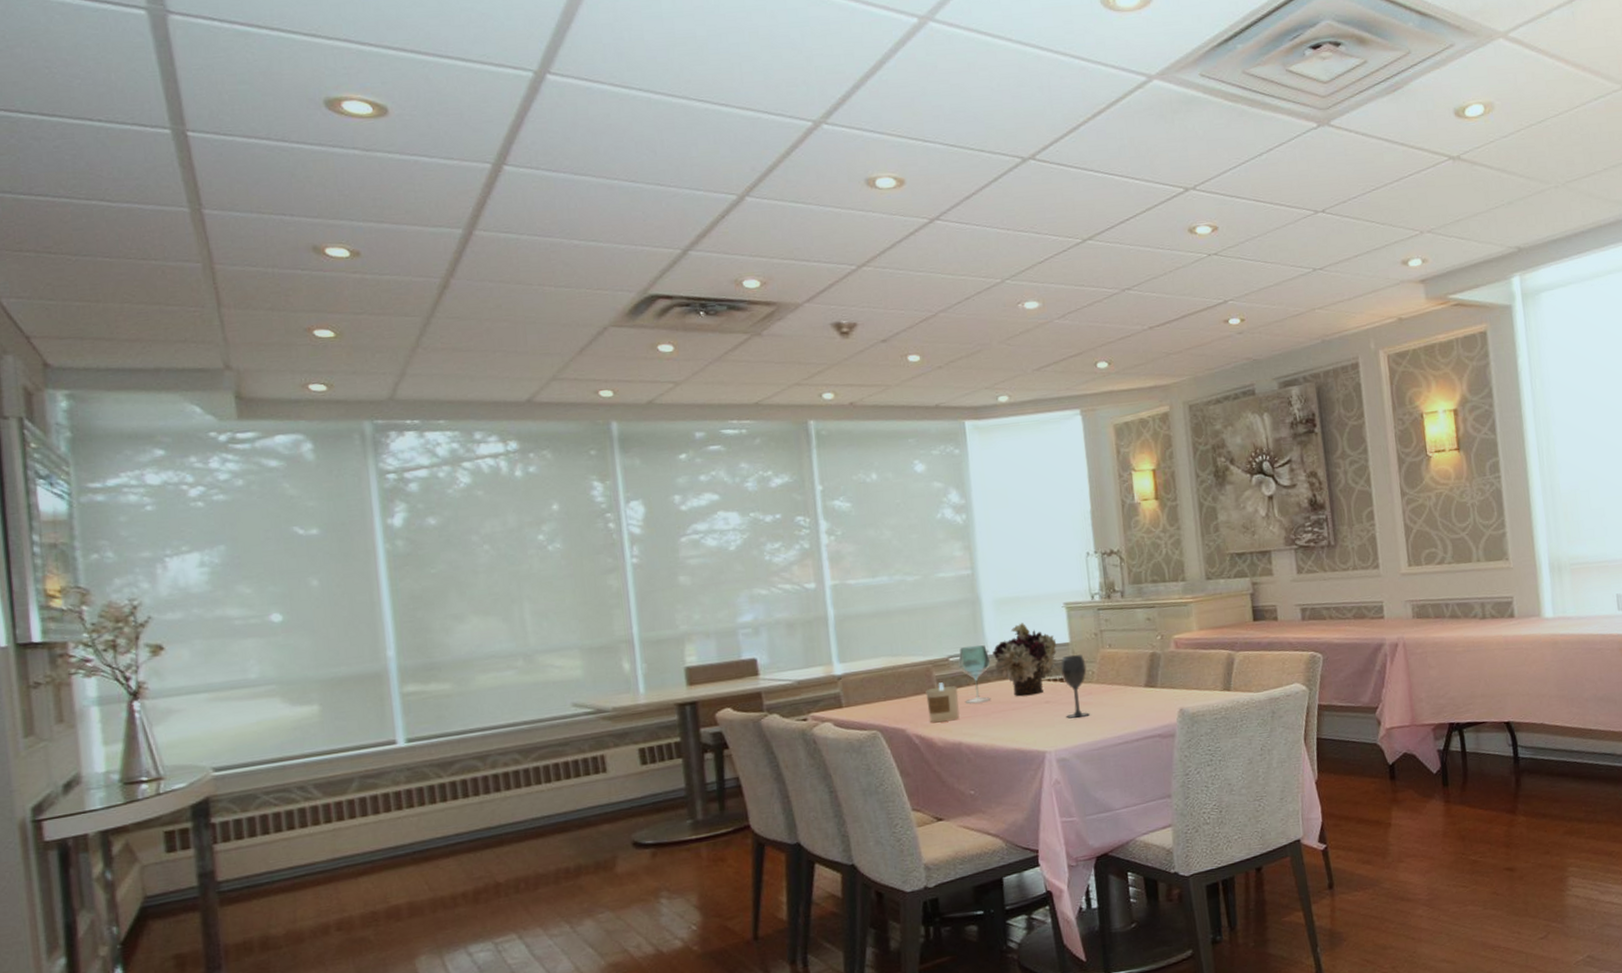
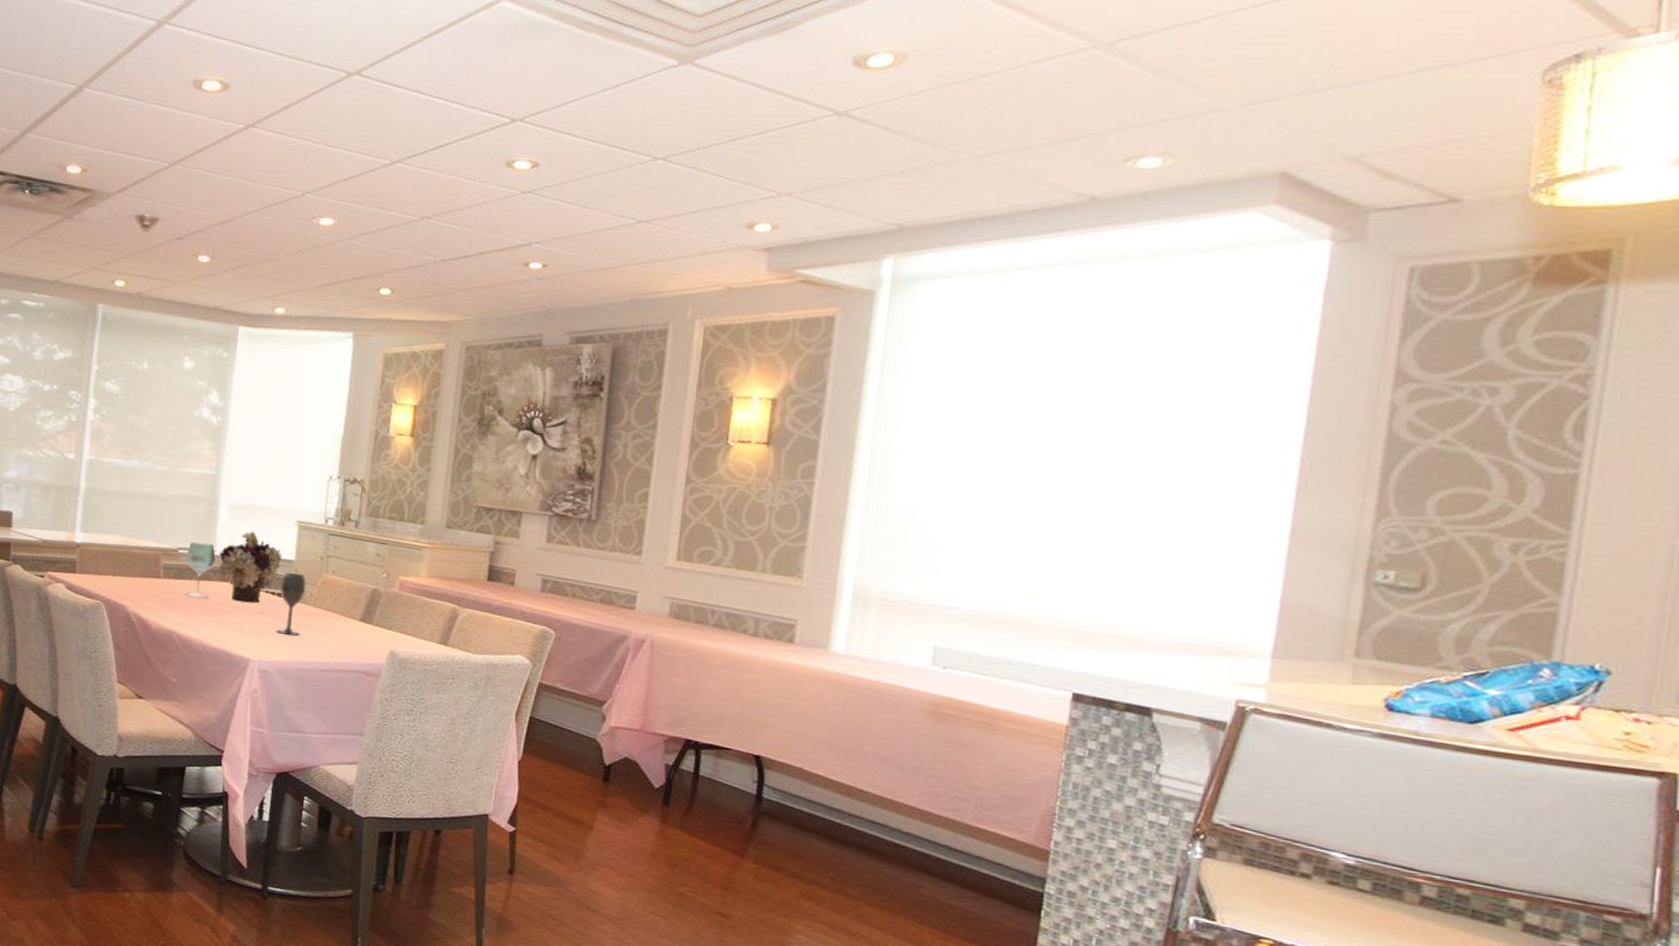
candle: present [925,682,960,723] -> none [149,570,181,609]

